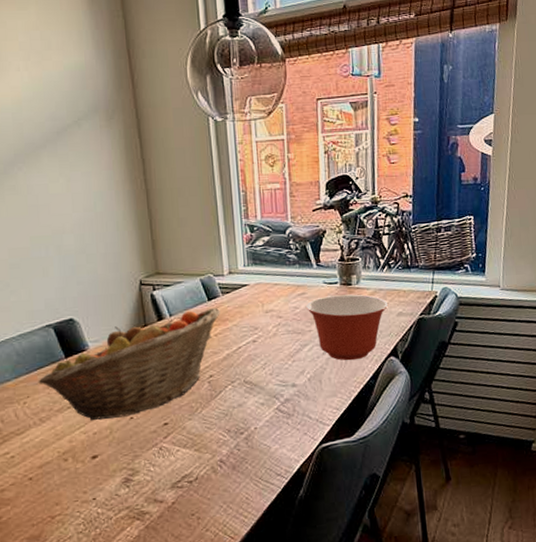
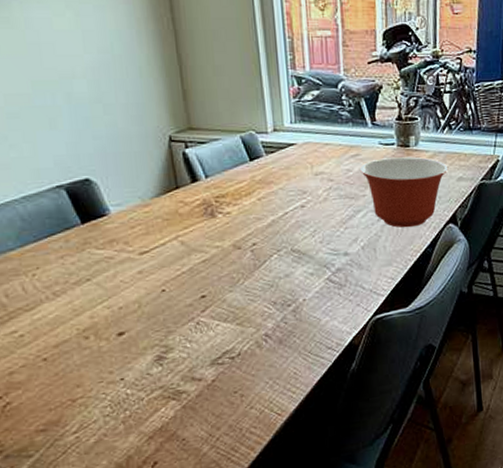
fruit basket: present [38,308,220,422] -> none [49,169,264,295]

